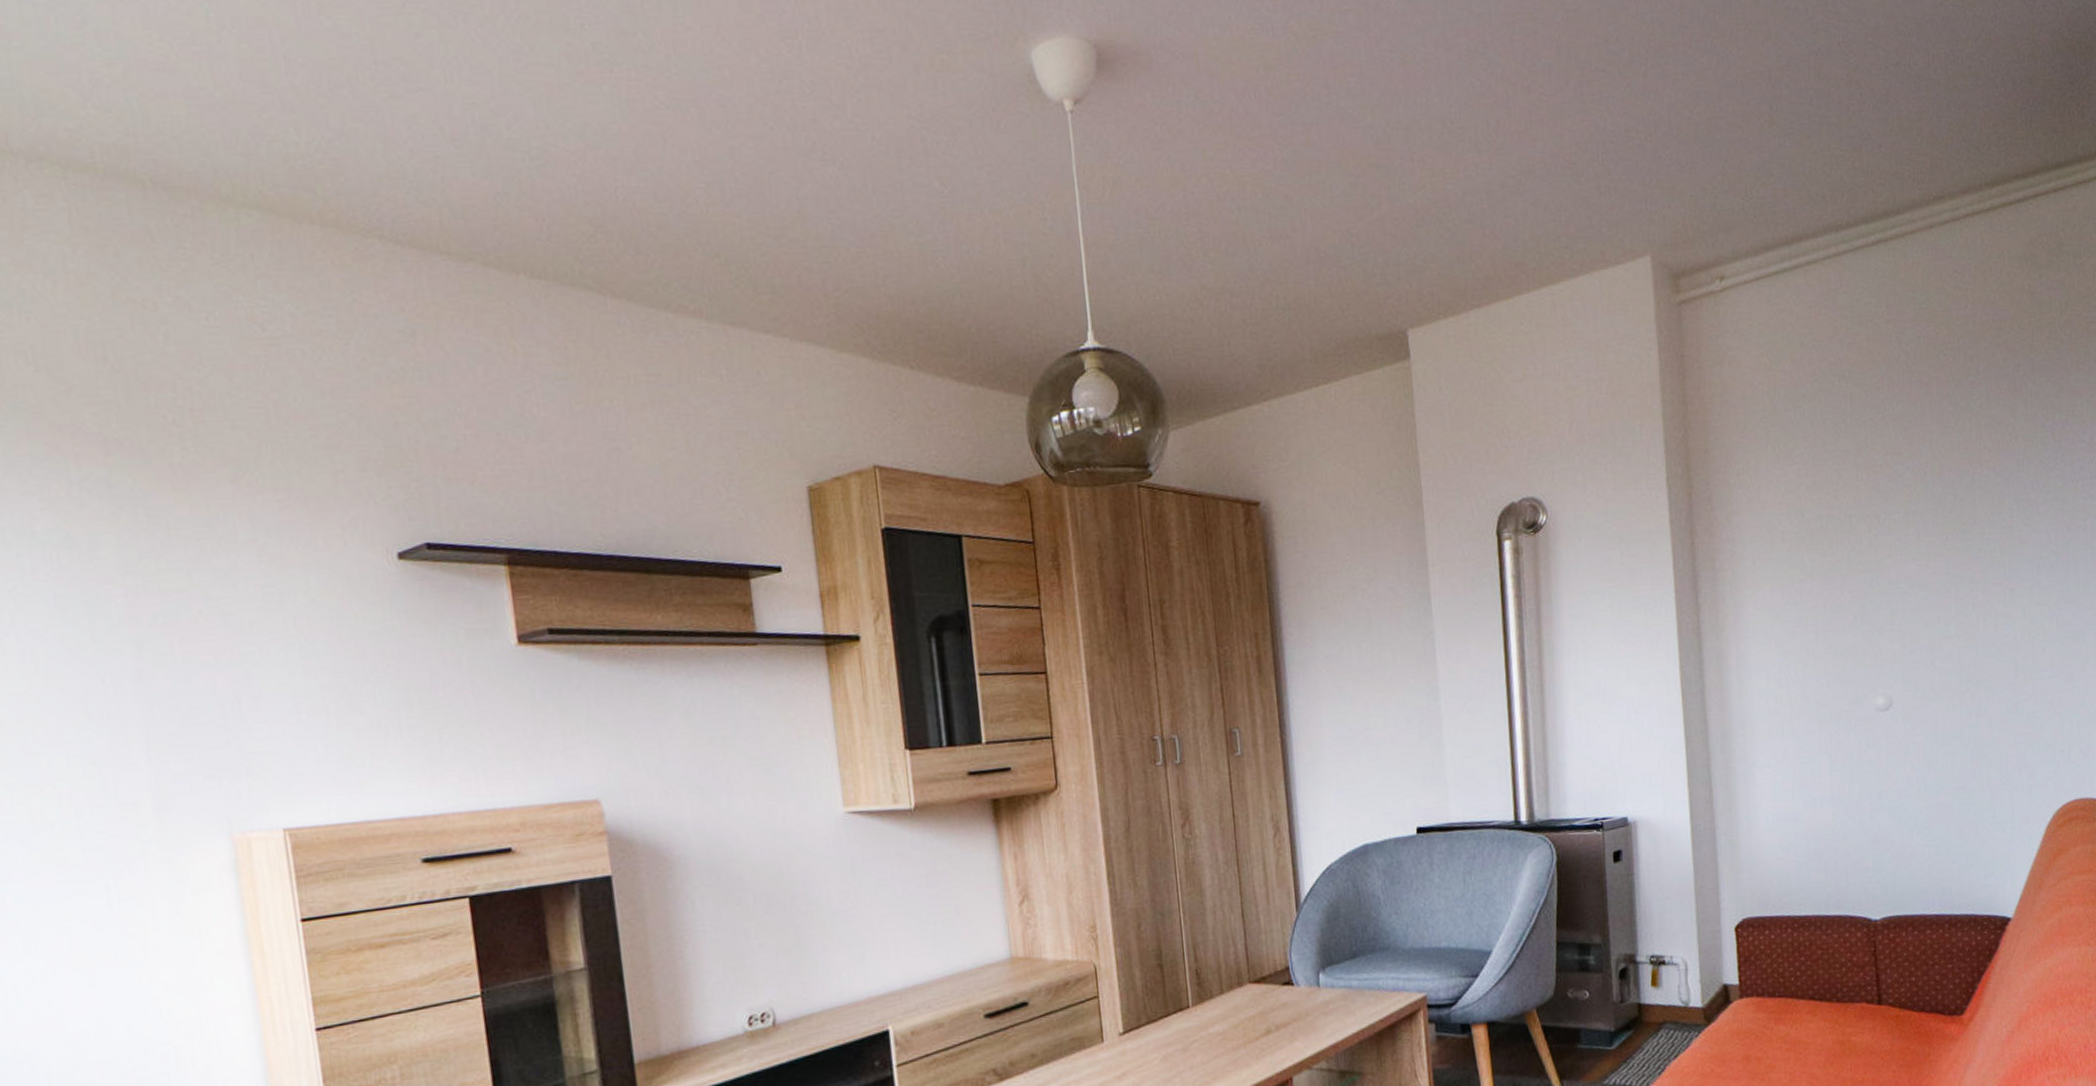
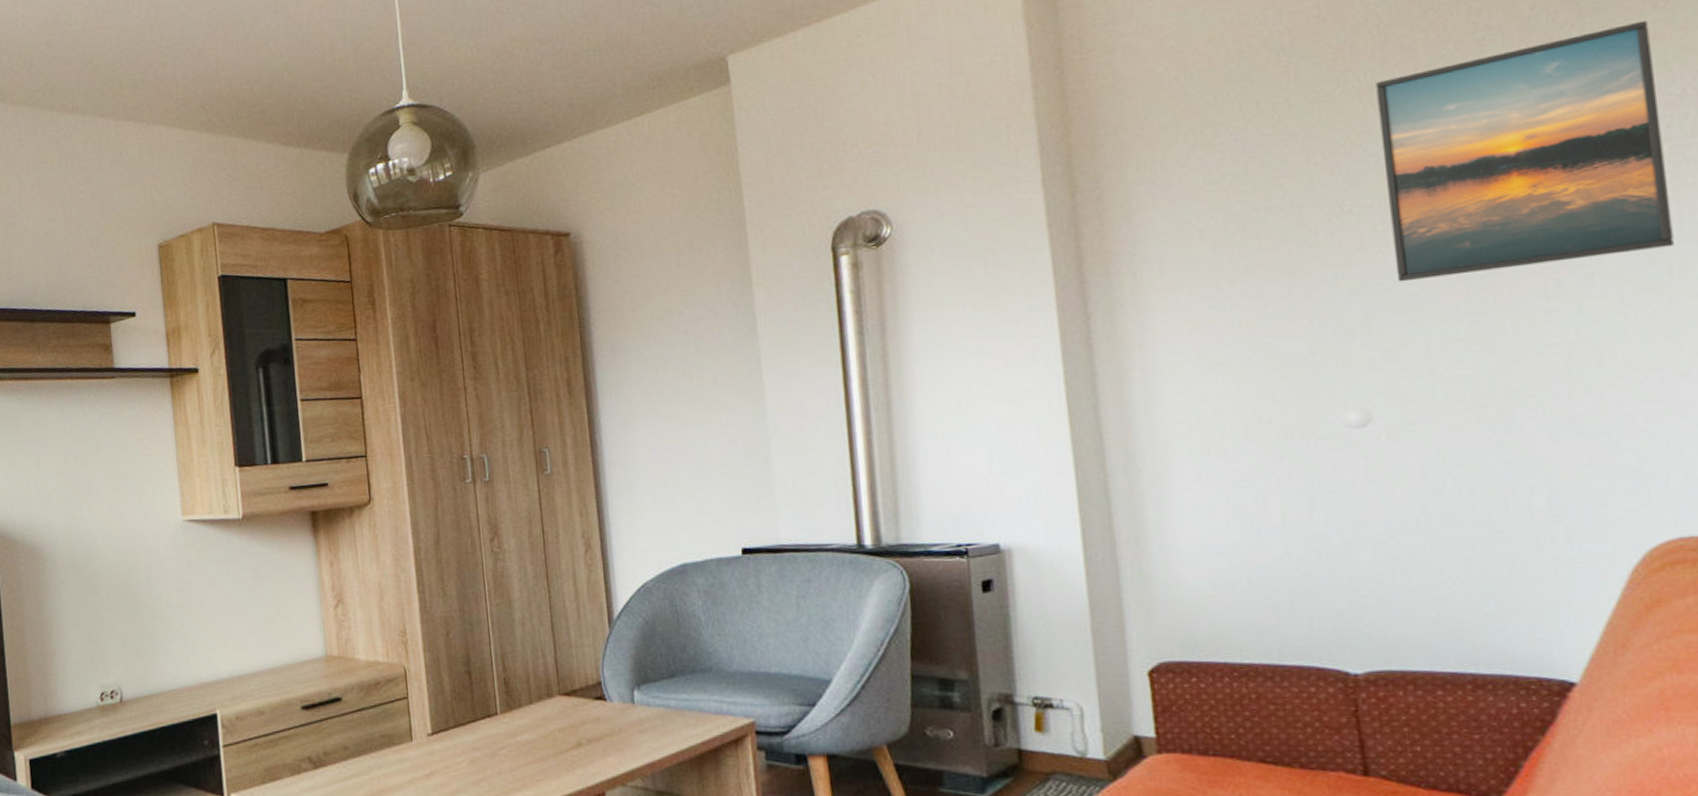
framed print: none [1904,379,2081,587] -> present [1376,20,1674,282]

